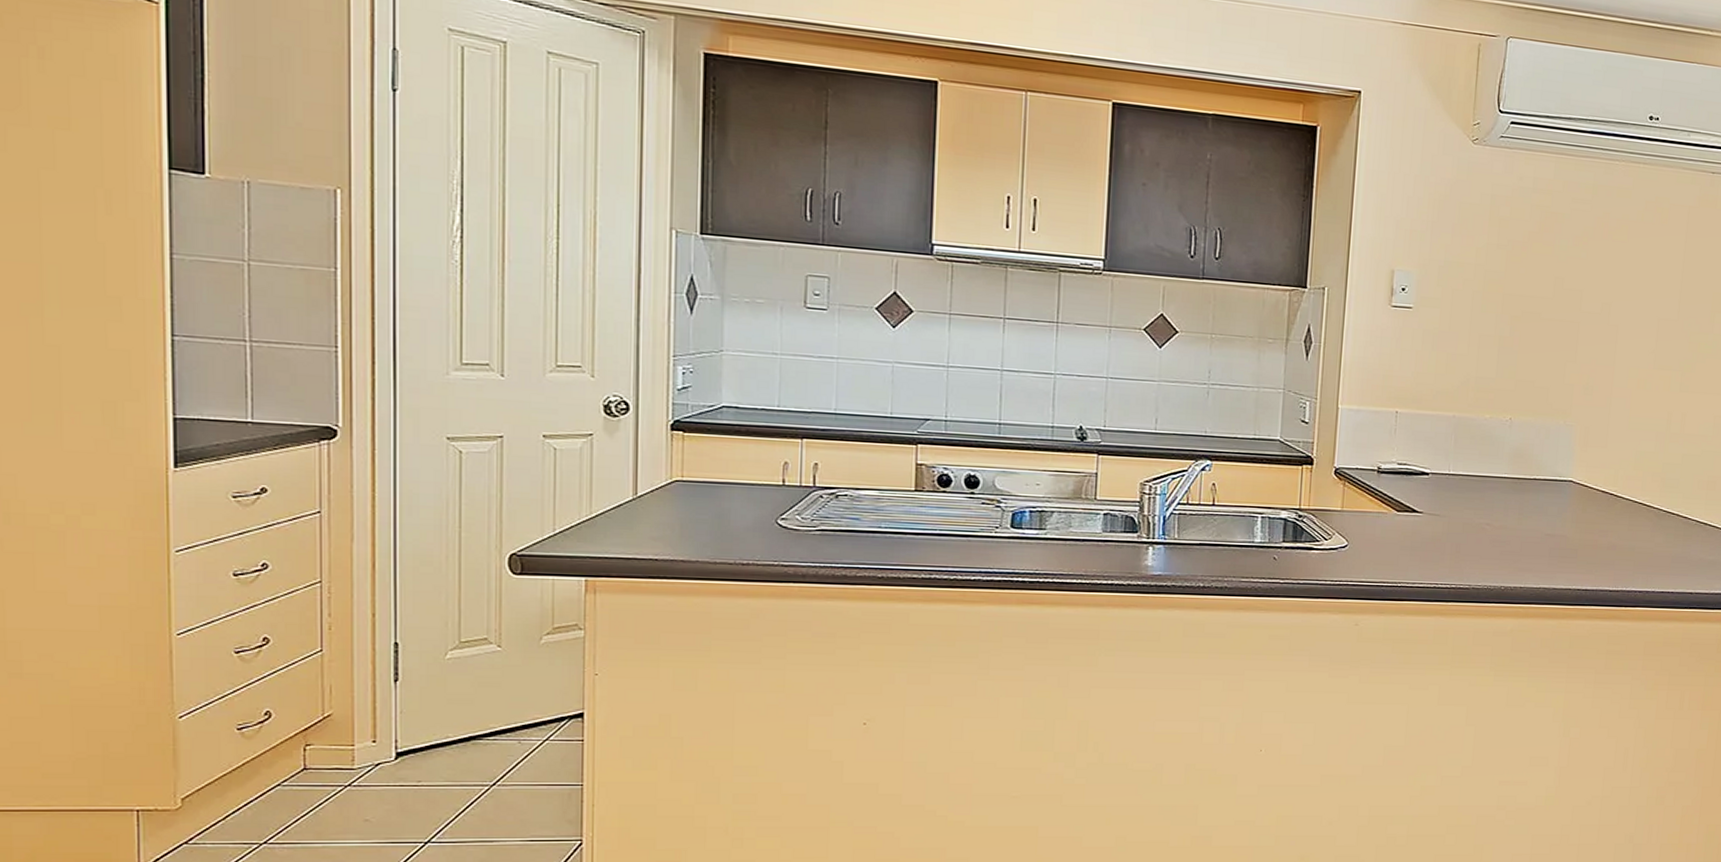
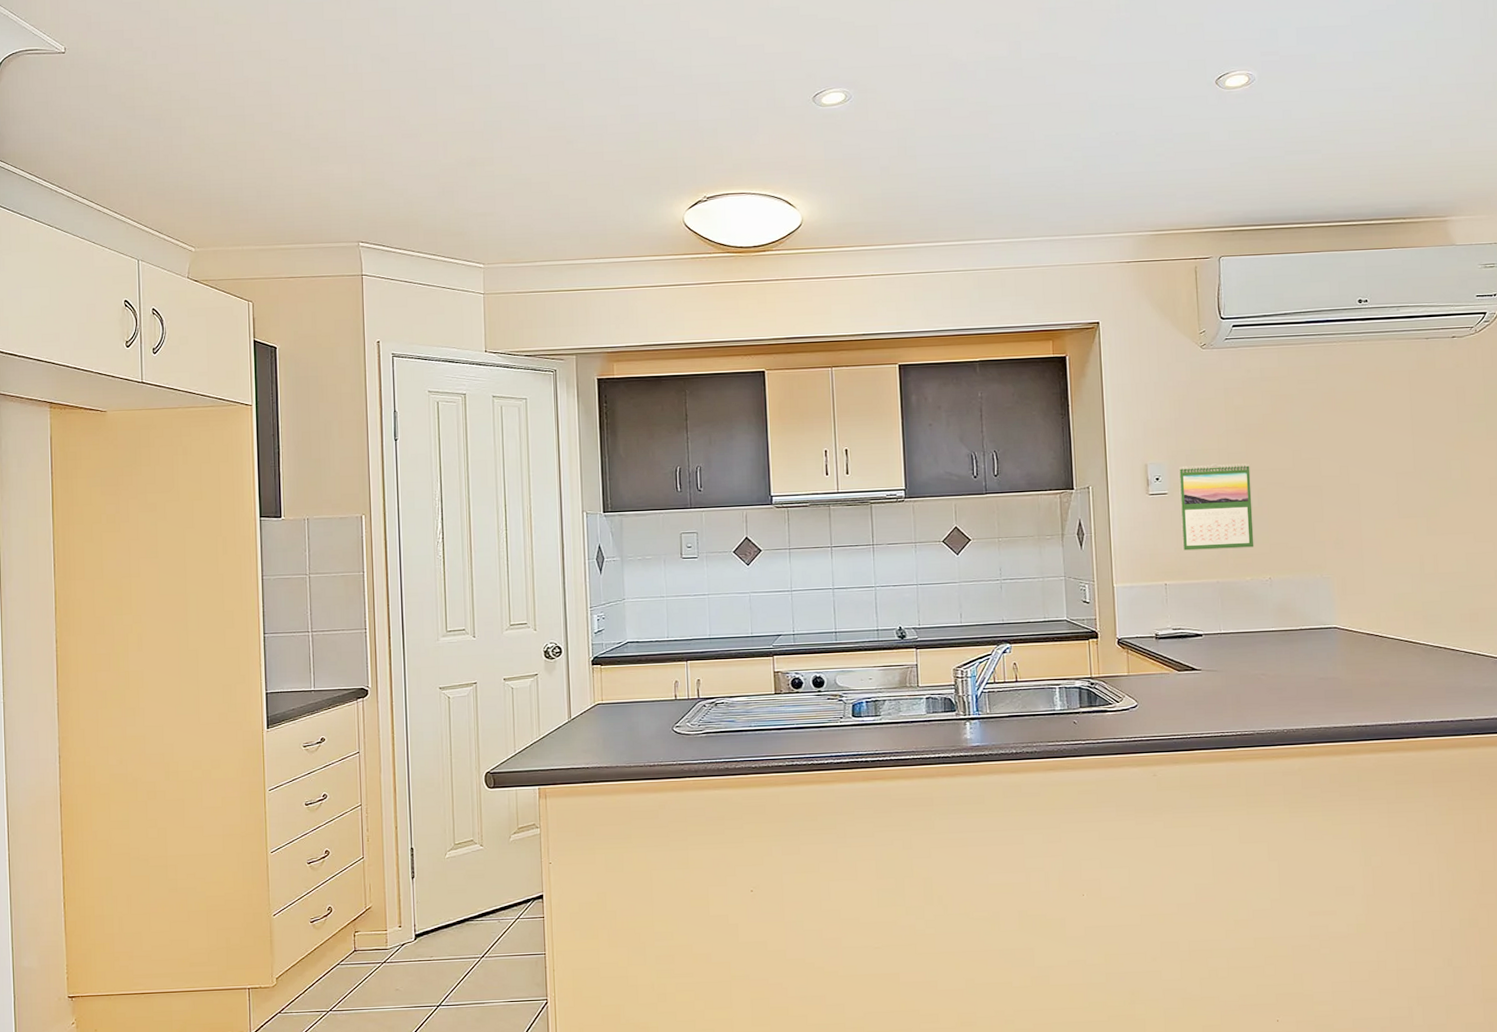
calendar: none [1420,278,1507,382] -> present [1178,463,1254,551]

